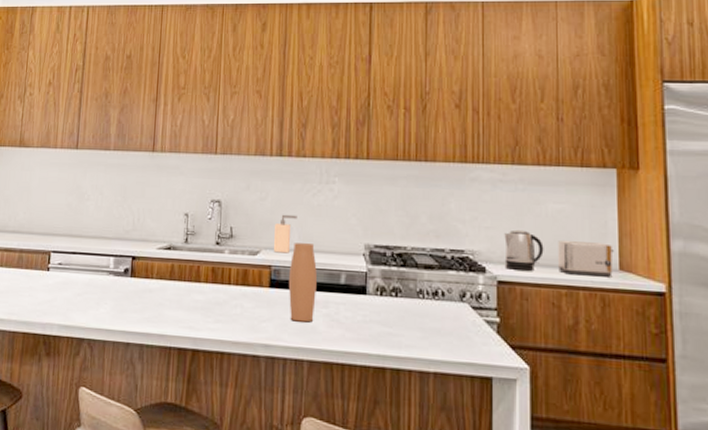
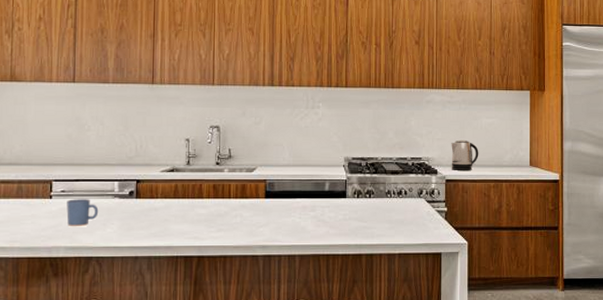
mug: none [62,273,93,304] -> present [66,199,99,227]
soap dispenser: present [273,214,298,254] -> none [267,136,288,169]
vase: present [288,243,317,324] -> none [281,159,305,226]
toaster: present [558,241,614,277] -> none [489,146,526,172]

